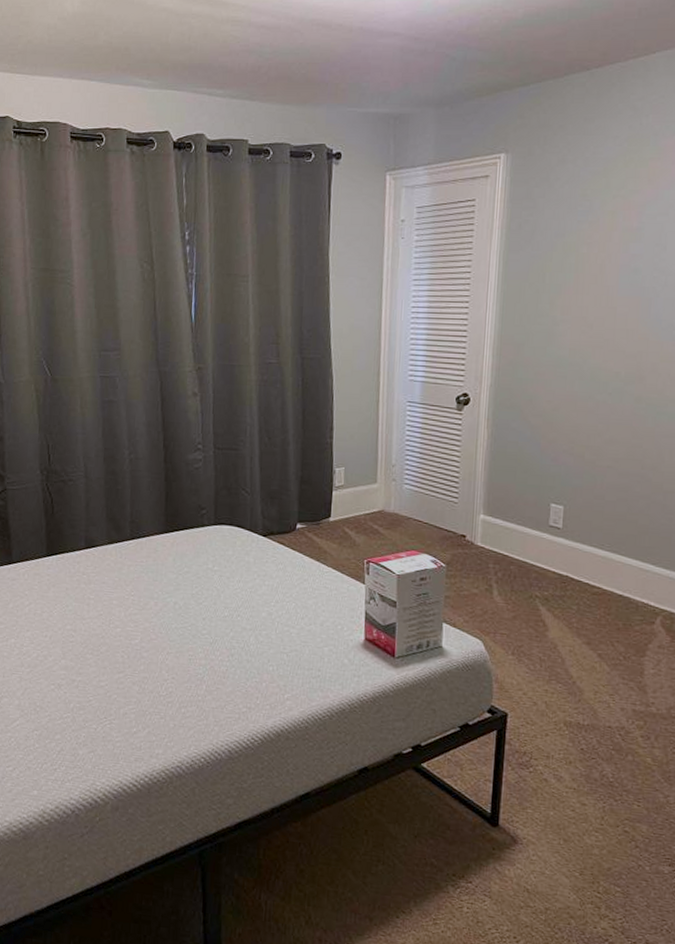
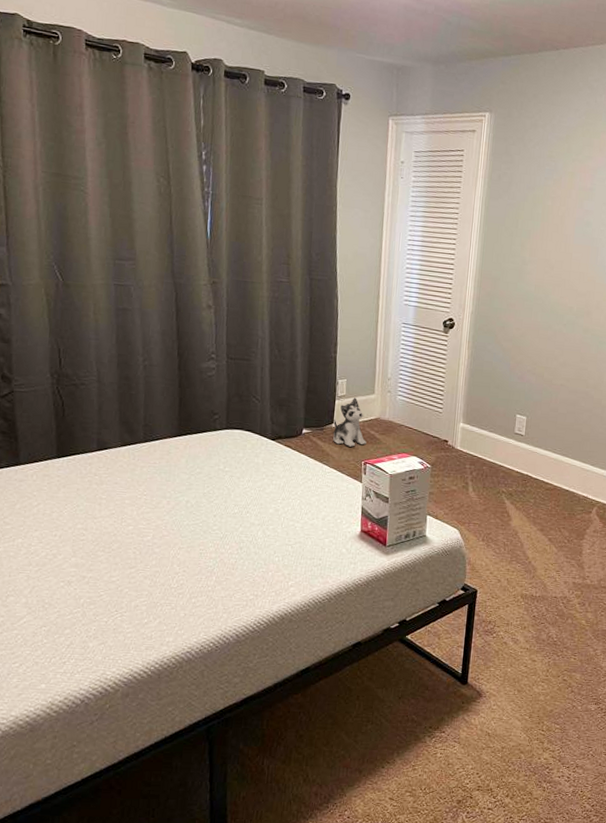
plush toy: none [330,488,369,543] -> present [333,397,367,447]

